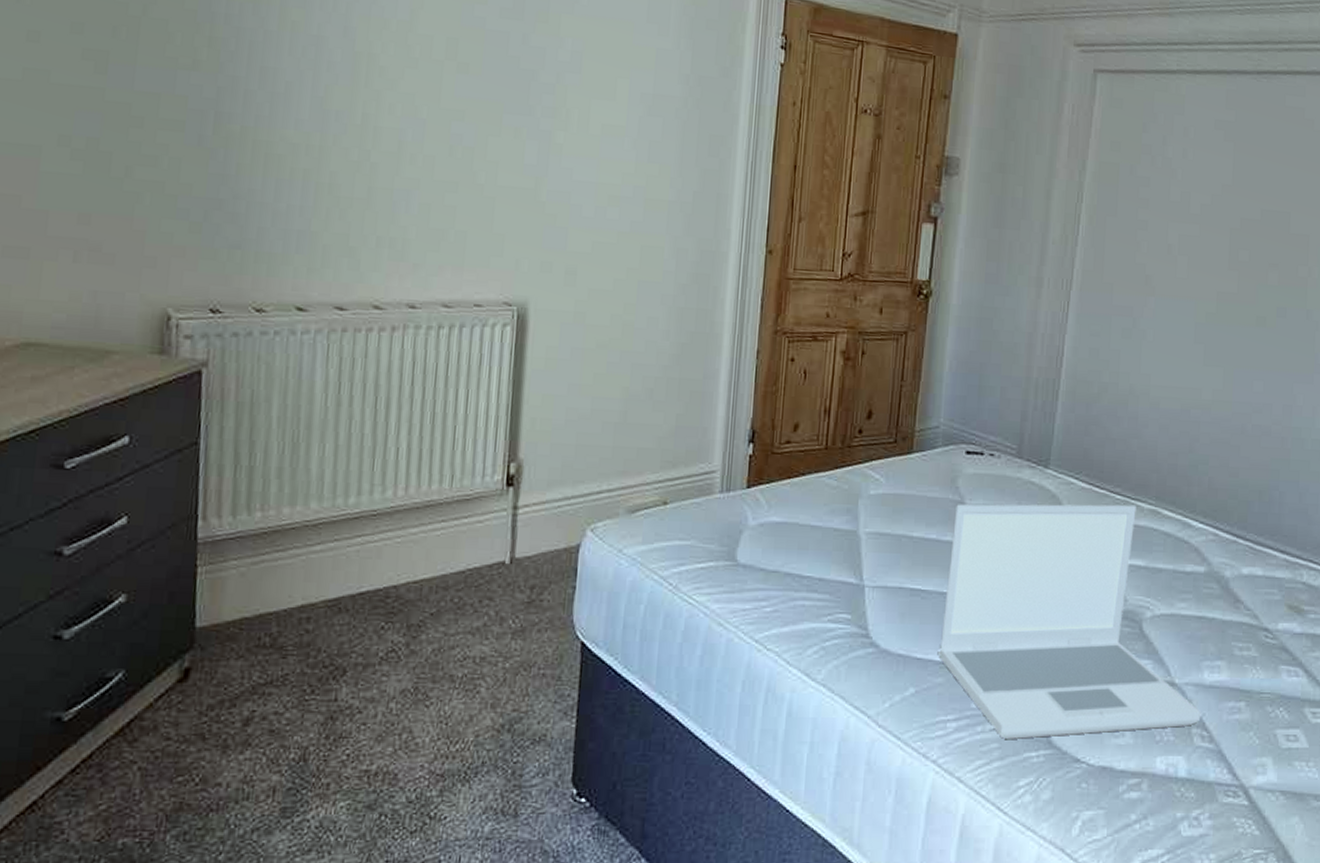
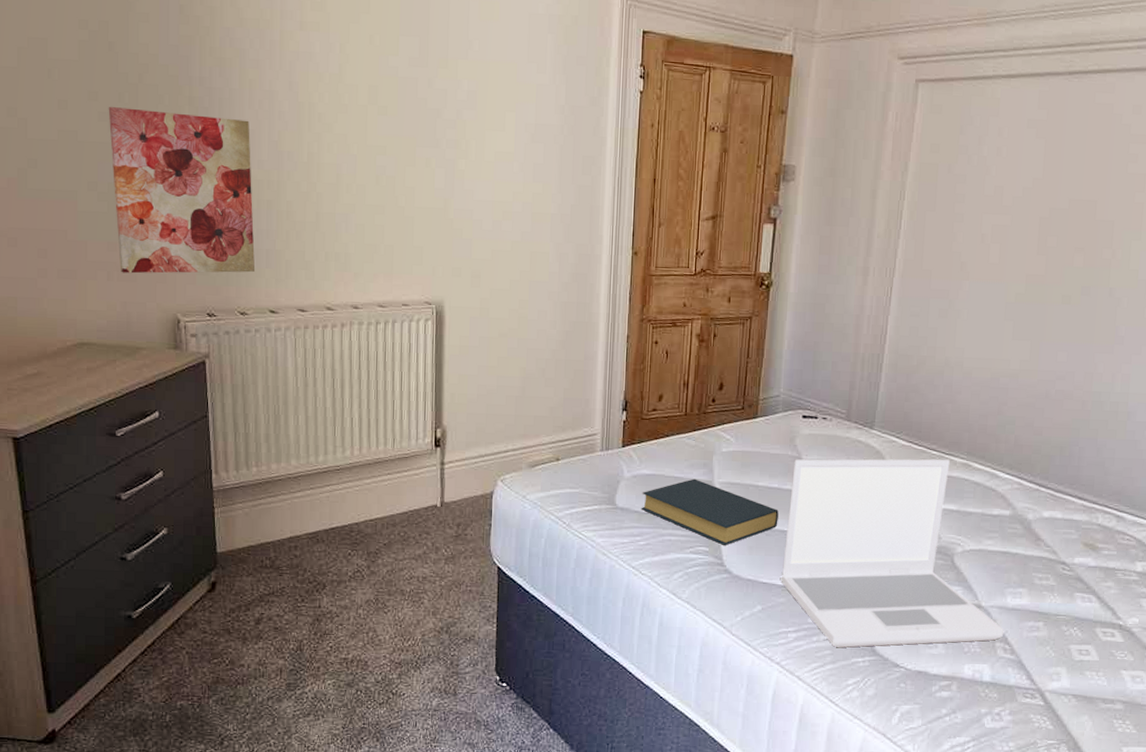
wall art: none [92,43,288,259] -> present [108,107,256,274]
hardback book: none [768,528,937,611] -> present [641,478,779,545]

